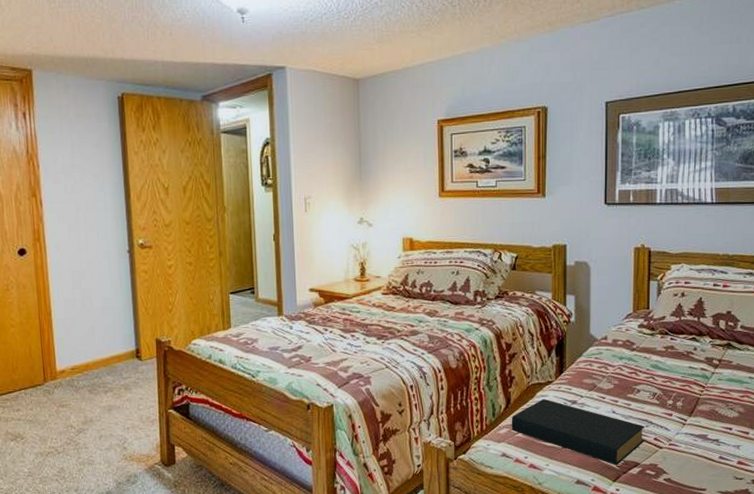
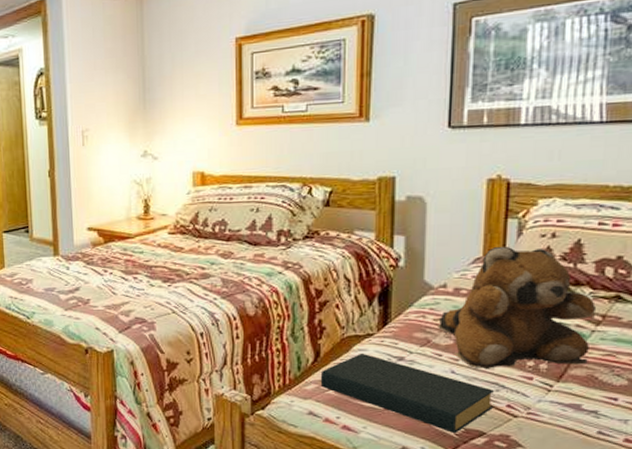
teddy bear: none [601,303,715,408] -> present [438,246,597,368]

